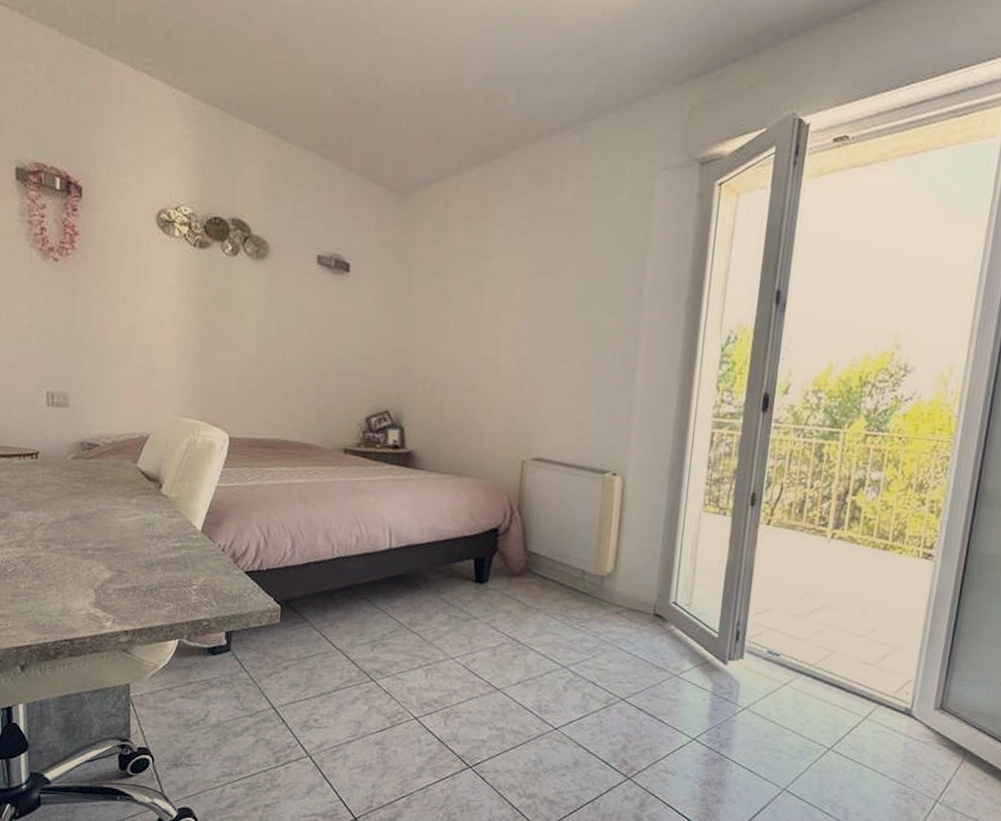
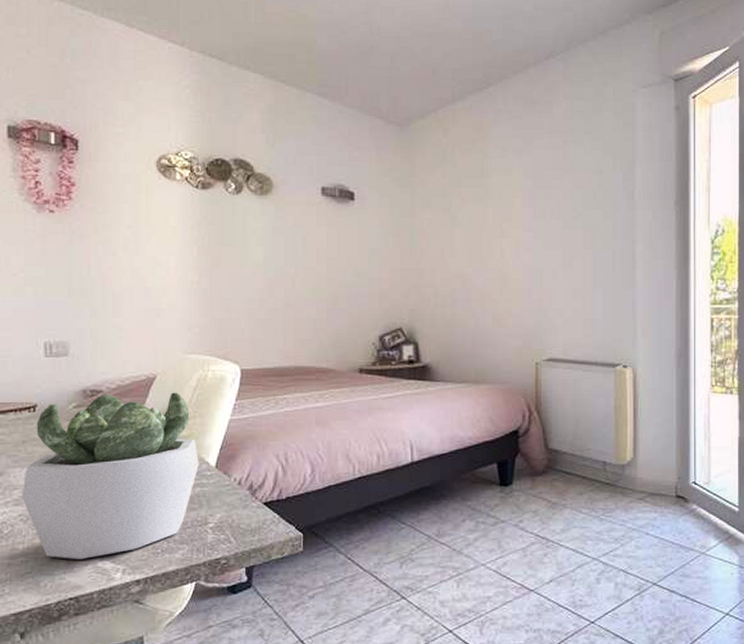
succulent plant: none [24,448,186,606] -> present [22,392,199,560]

